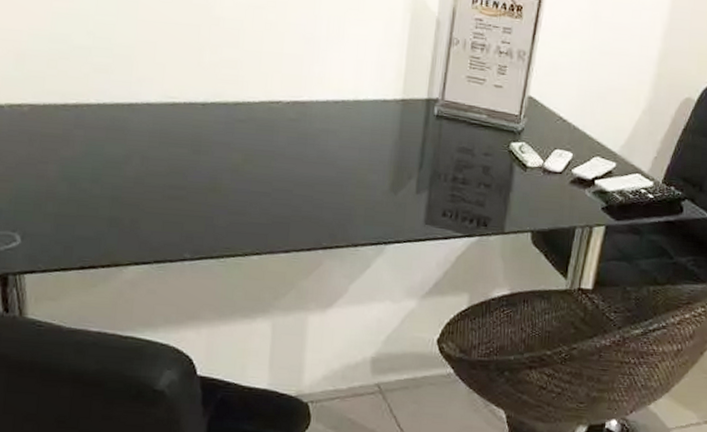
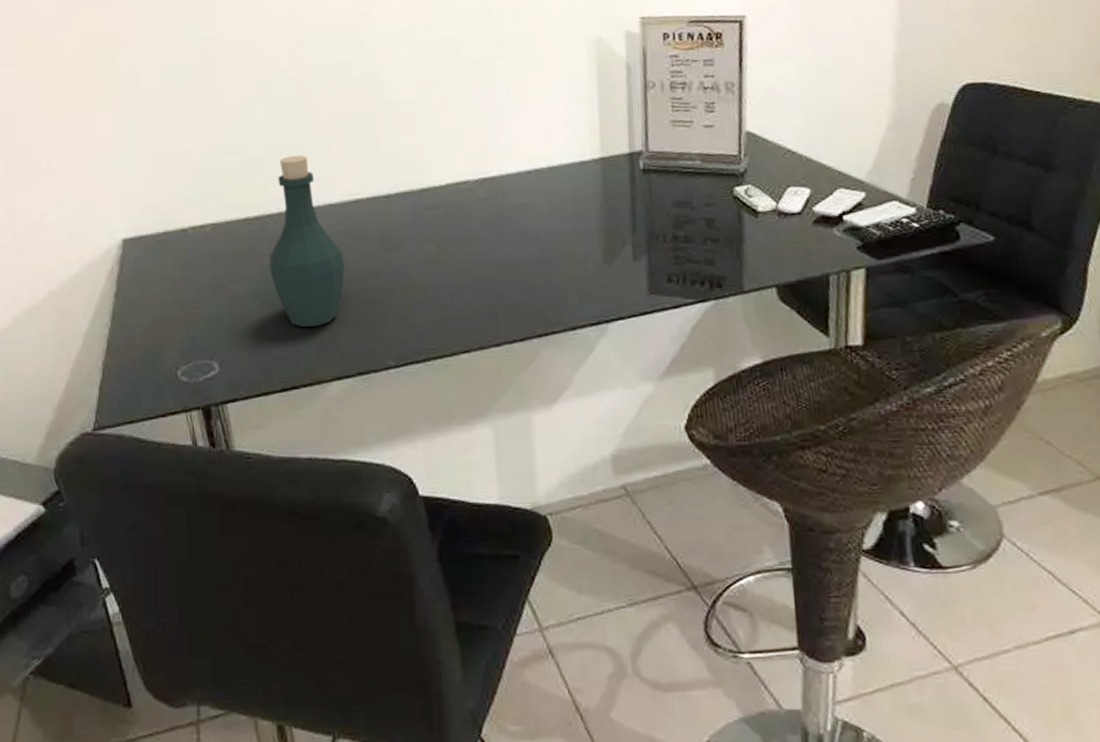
bottle: none [81,52,155,214] -> present [269,155,345,327]

